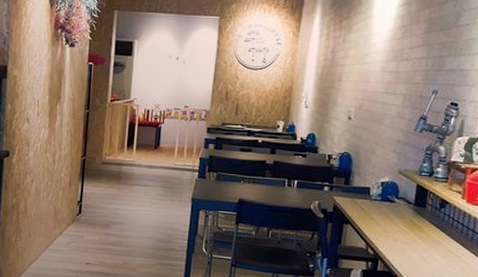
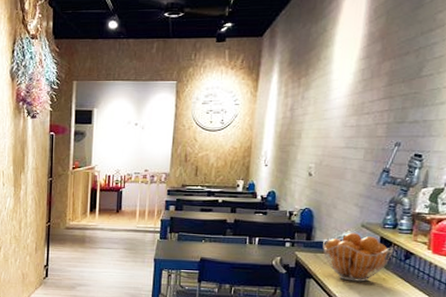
fruit basket: none [360,178,430,229] -> present [323,232,395,282]

